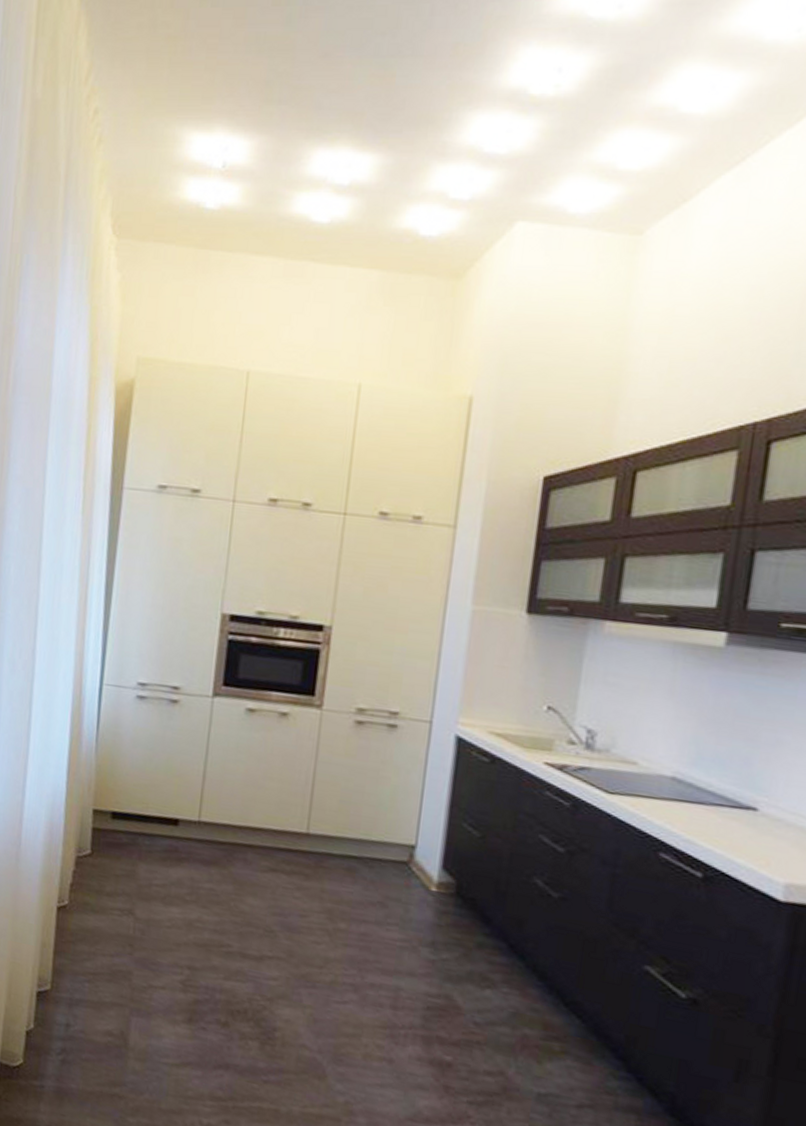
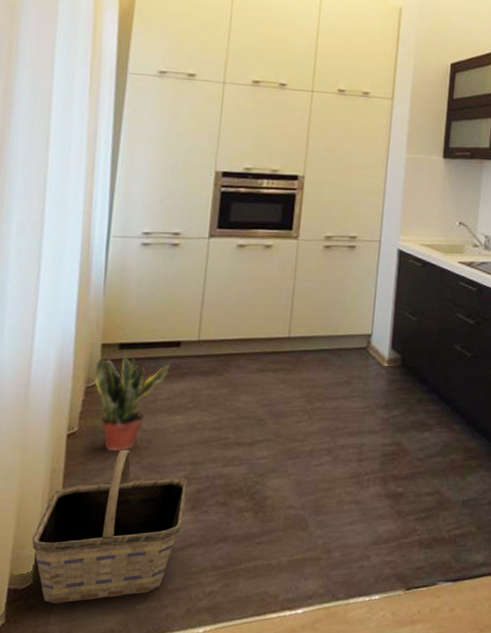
basket: none [22,935,185,1107] -> present [32,449,188,603]
potted plant: none [85,819,167,937] -> present [94,349,171,450]

